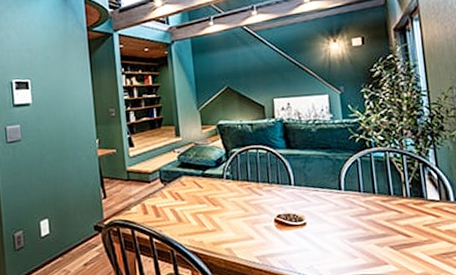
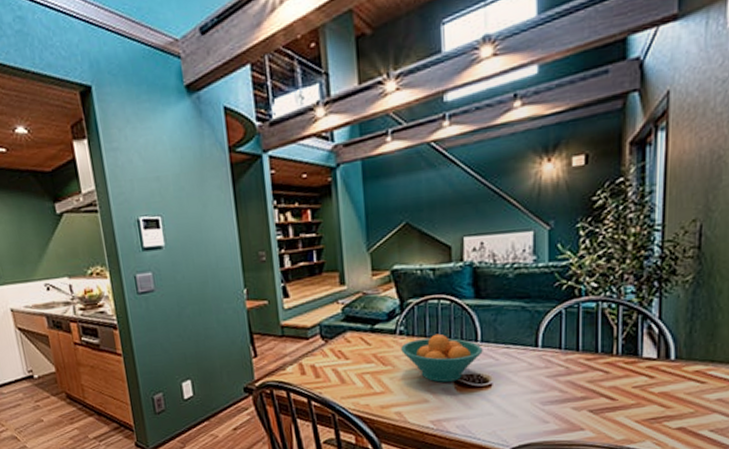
fruit bowl: none [228,178,296,221] -> present [401,333,483,383]

